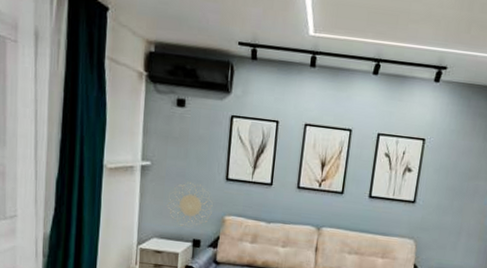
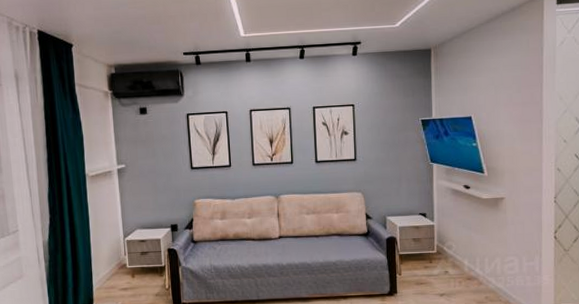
decorative wall piece: present [167,181,213,227] -> none [143,176,184,215]

